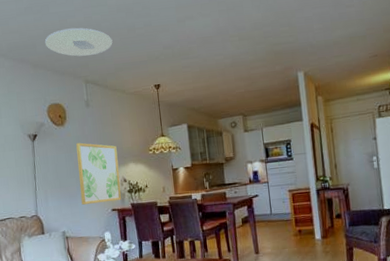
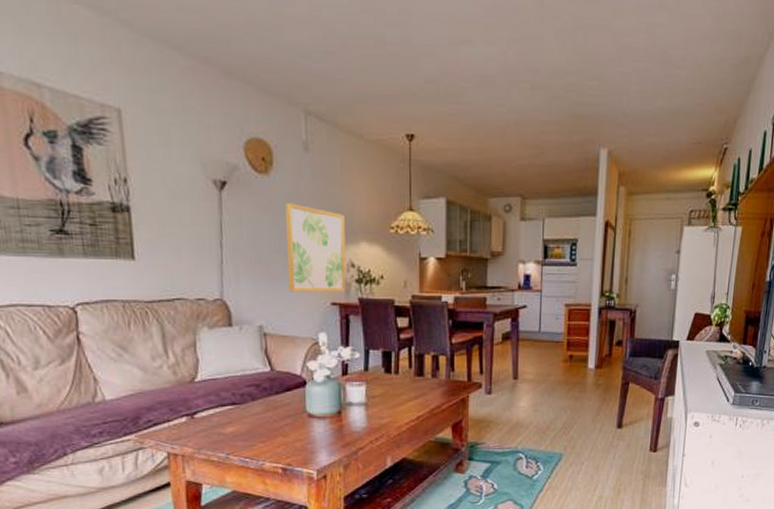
ceiling light: present [45,27,113,57] -> none [246,21,351,73]

